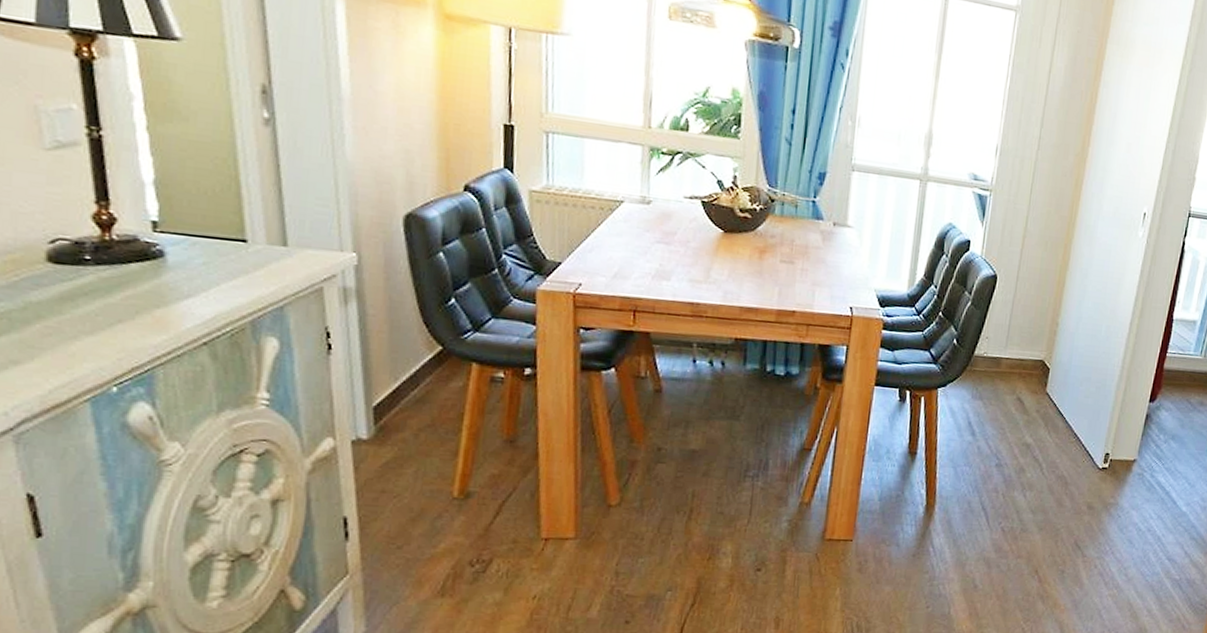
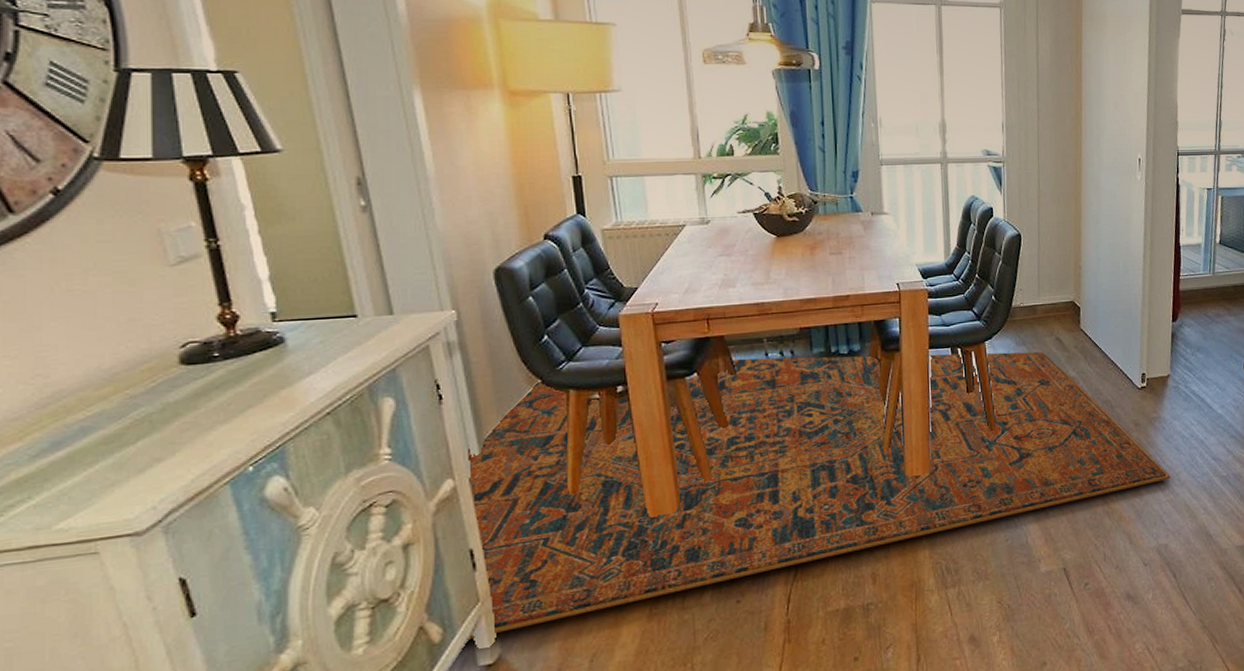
rug: none [330,347,1118,613] -> present [467,351,1171,640]

